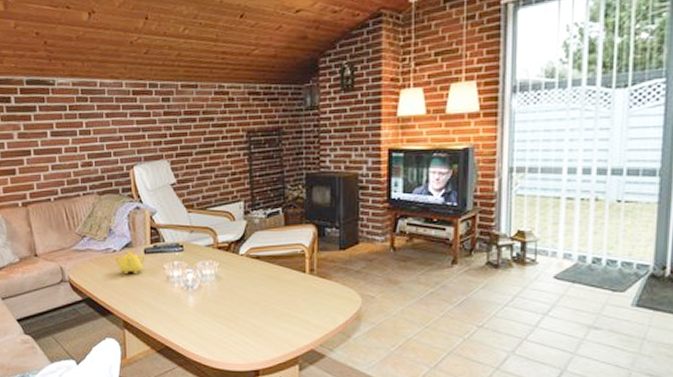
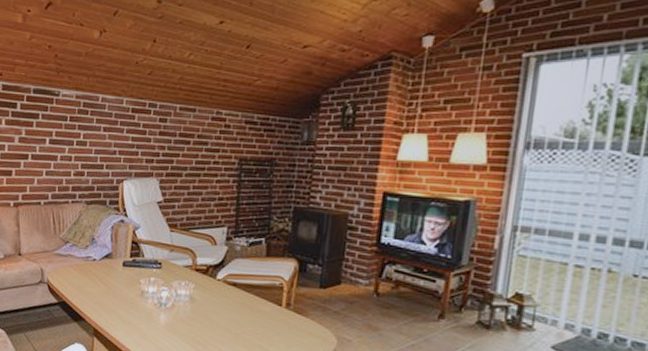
teapot: present [114,252,146,275] -> none [93,262,124,284]

